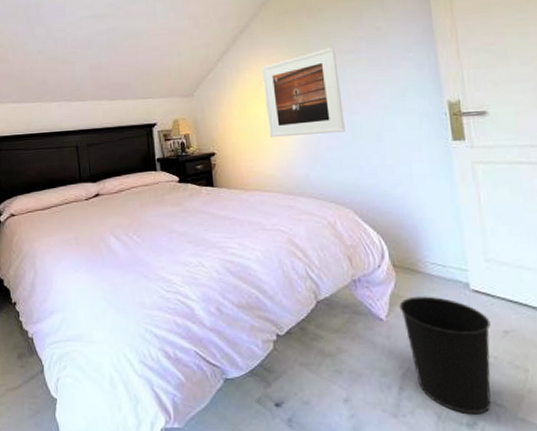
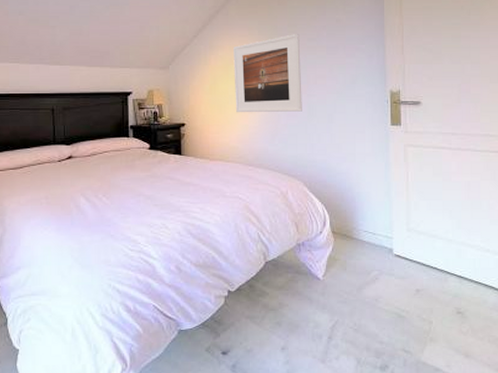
wastebasket: present [399,296,492,415] -> none [334,259,407,360]

